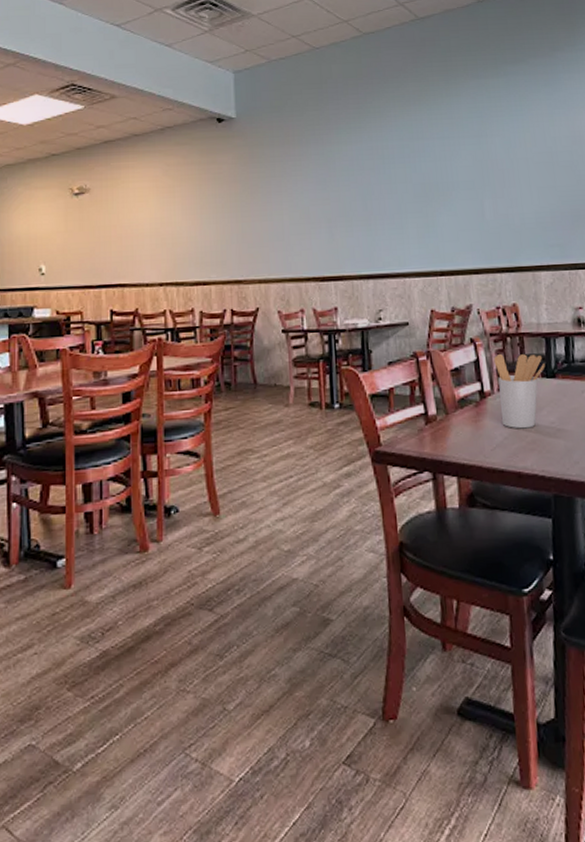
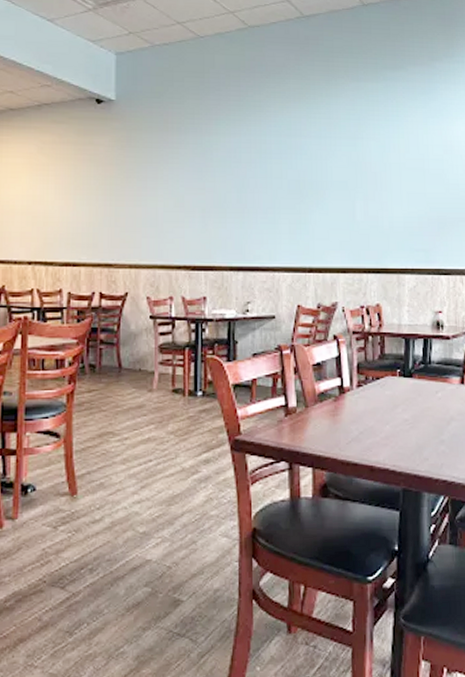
utensil holder: present [494,354,545,429] -> none [355,352,403,425]

